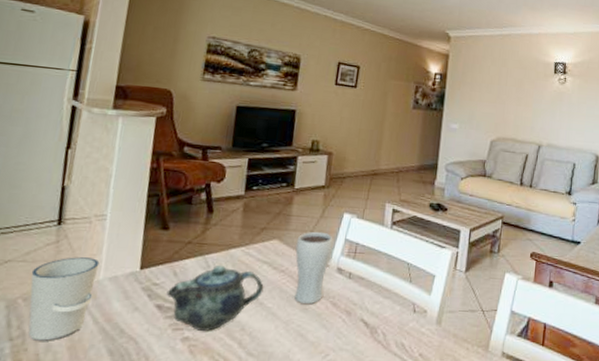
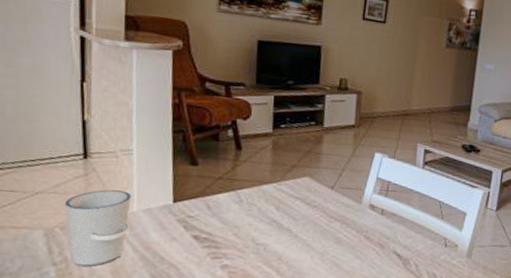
teapot: present [166,264,264,331] -> none [202,199,298,260]
drinking glass: present [294,231,333,305] -> none [327,169,365,238]

